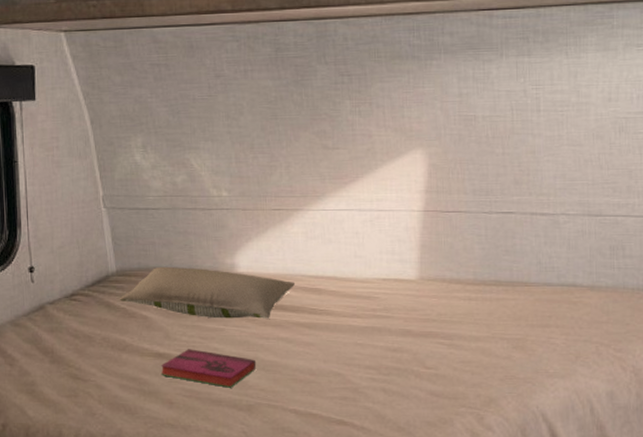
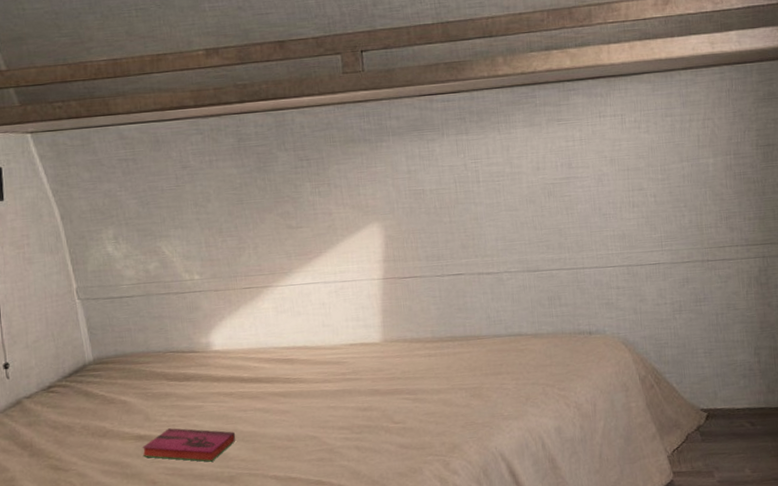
pillow: present [120,266,296,319] -> none [98,350,269,397]

